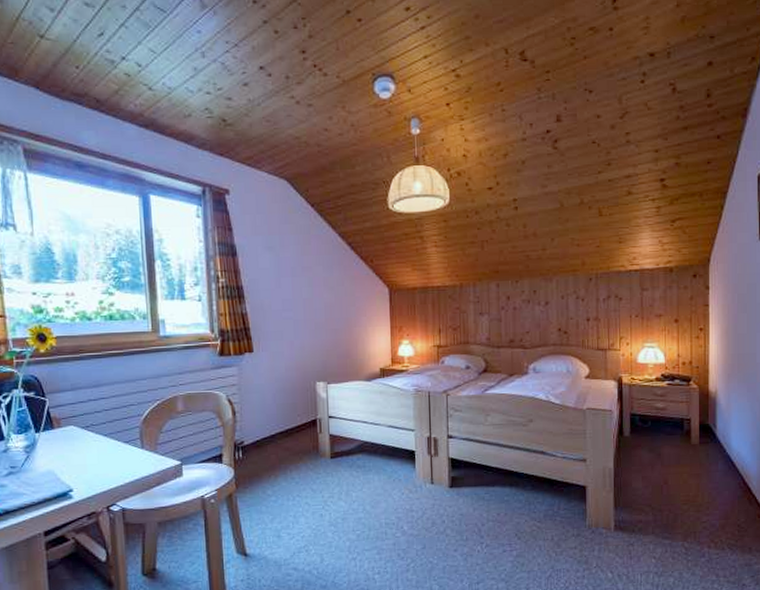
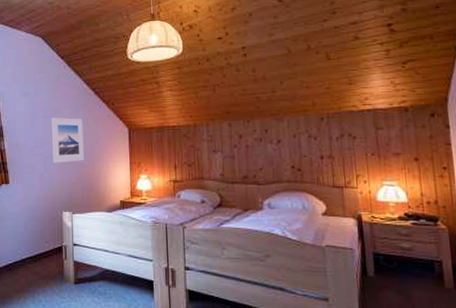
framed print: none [300,275,341,328] -> present [51,117,85,163]

